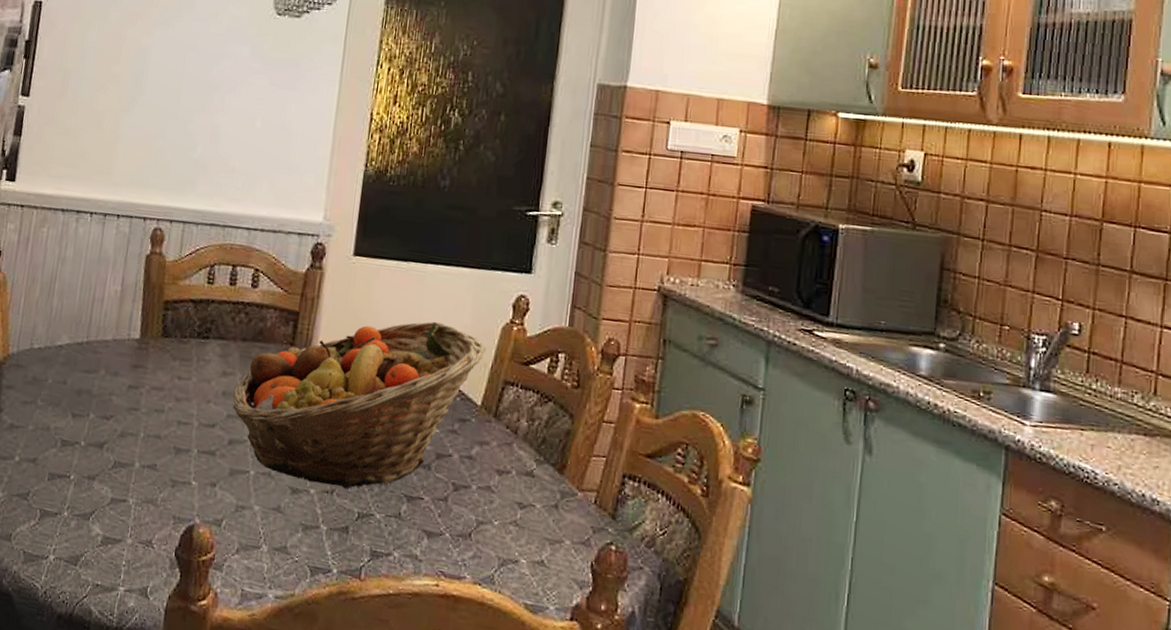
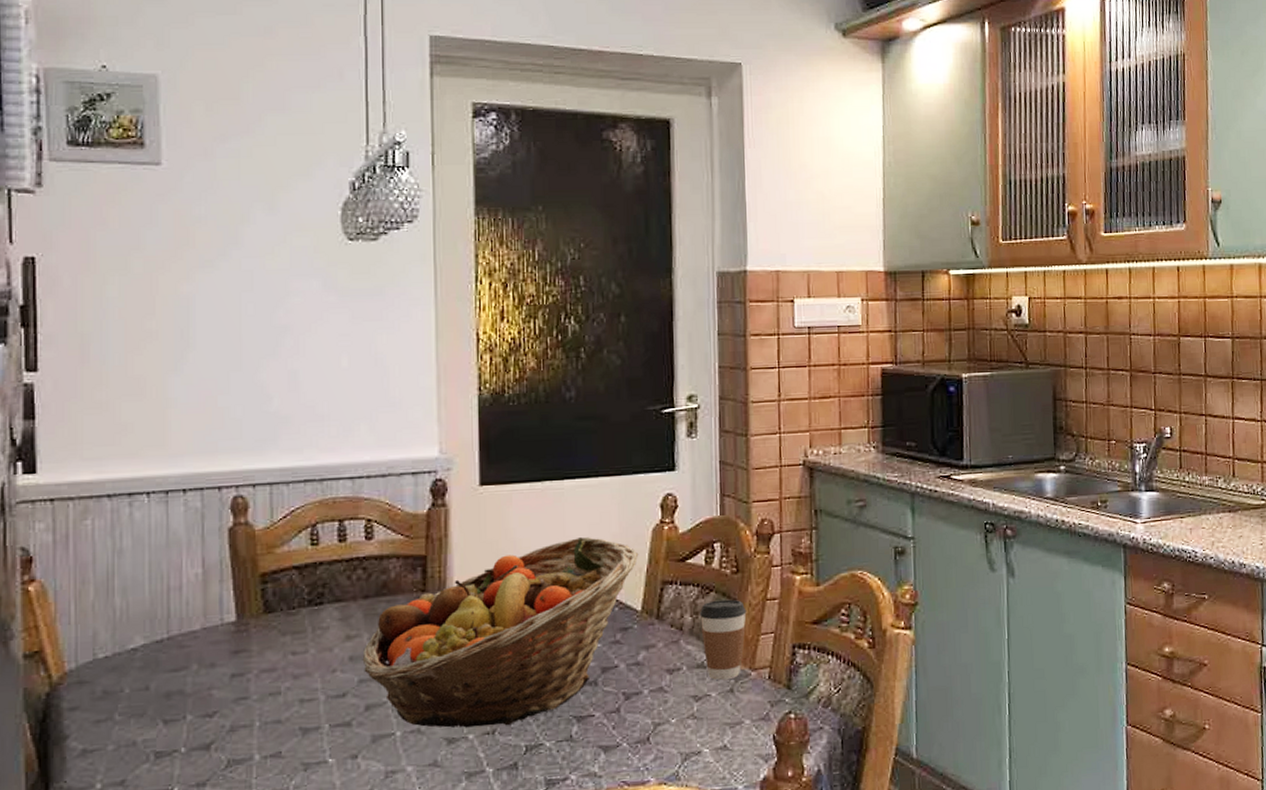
coffee cup: none [534,410,582,495] -> present [699,599,747,681]

